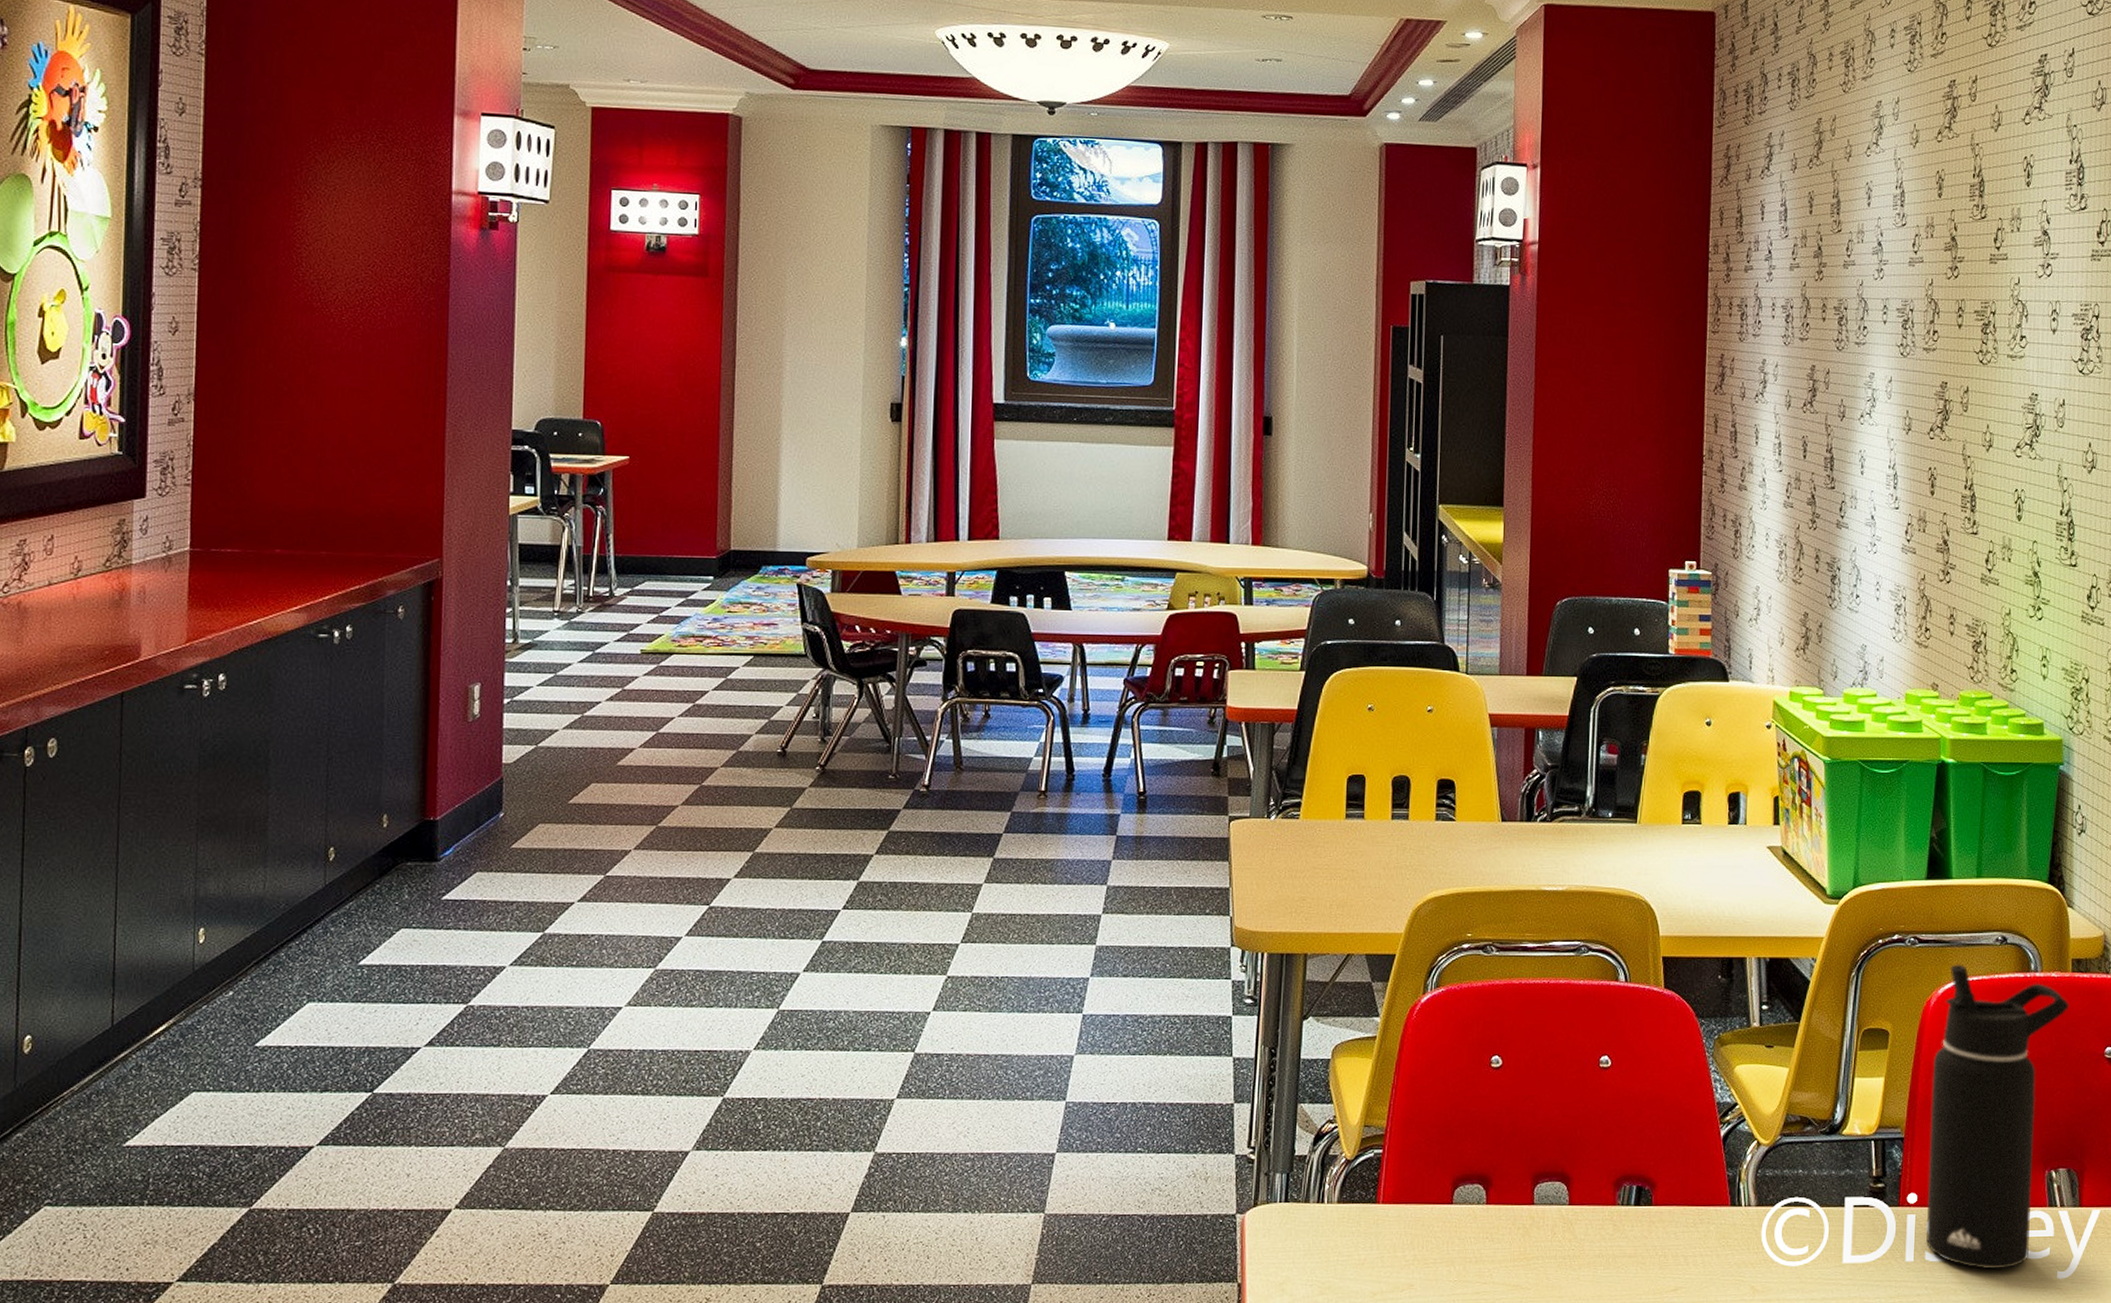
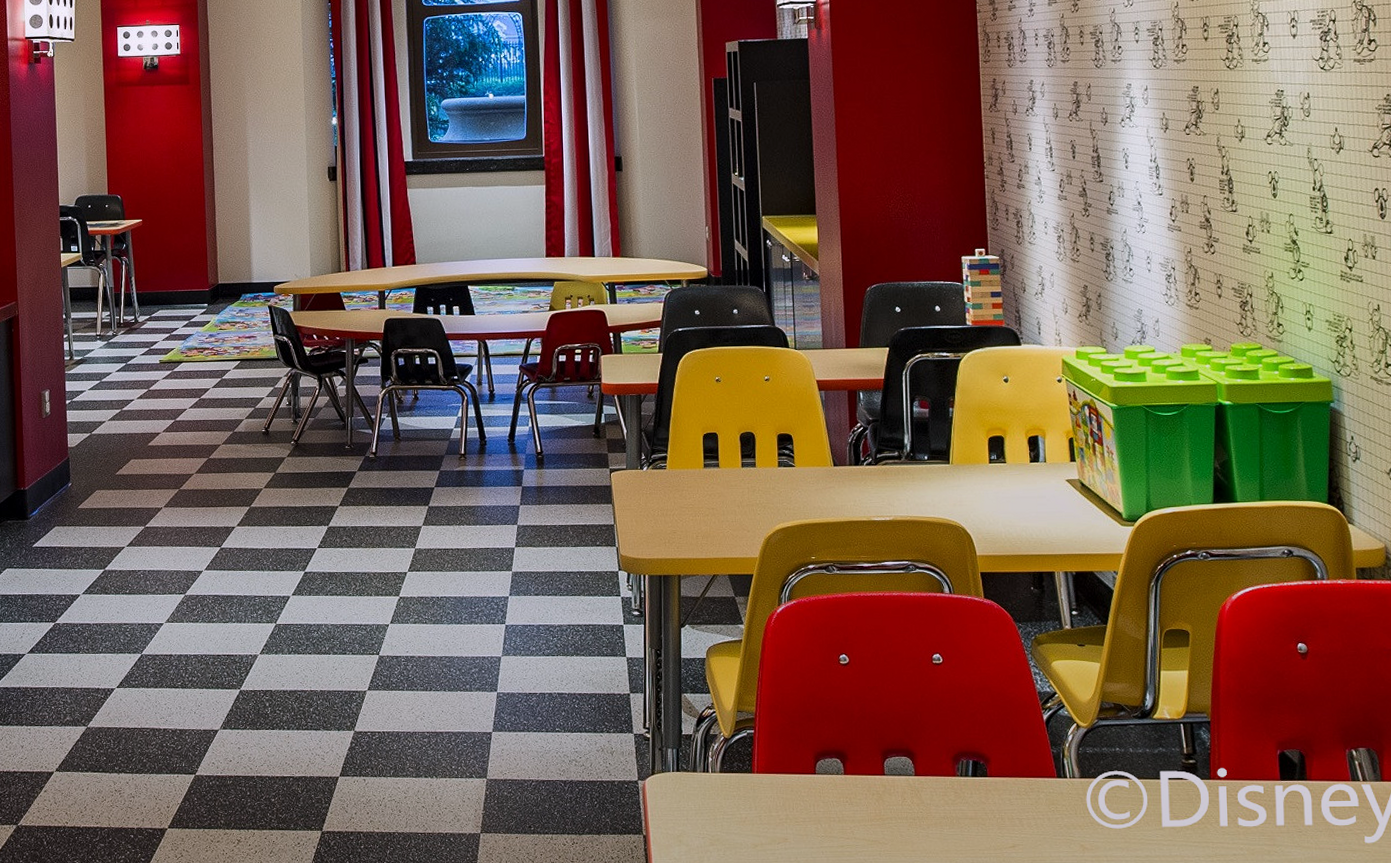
water bottle: present [1926,964,2070,1270] -> none [1232,574,1357,834]

